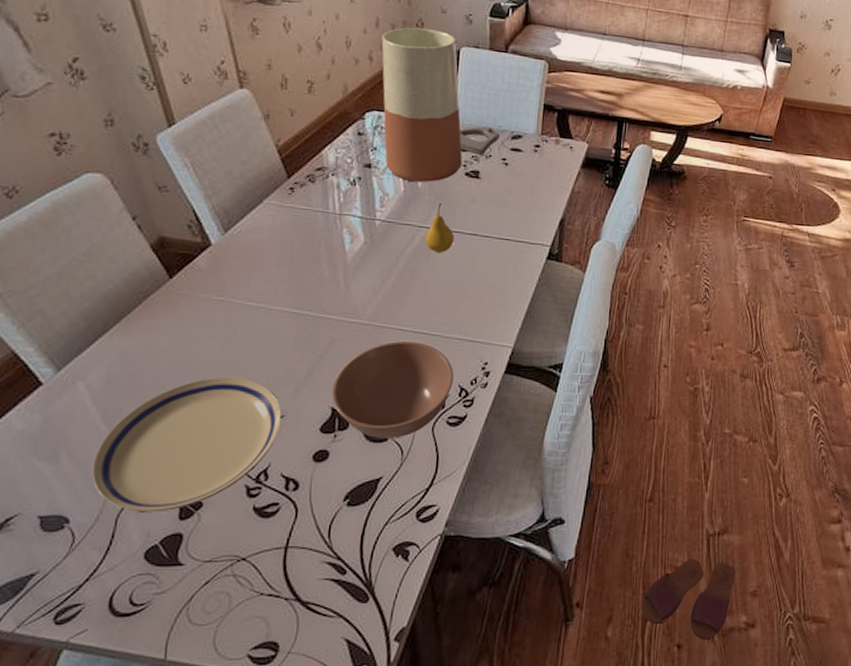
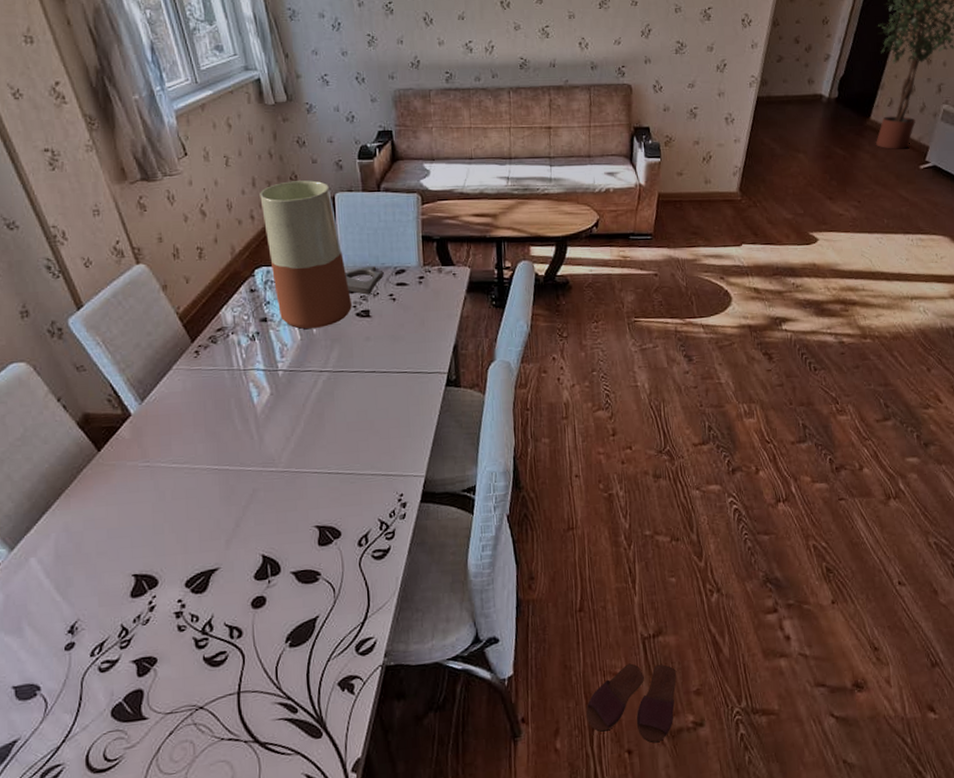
plate: present [92,377,282,513] -> none [53,536,218,674]
bowl: present [331,340,454,438] -> none [260,482,373,580]
fruit: present [425,203,455,253] -> none [327,346,355,395]

